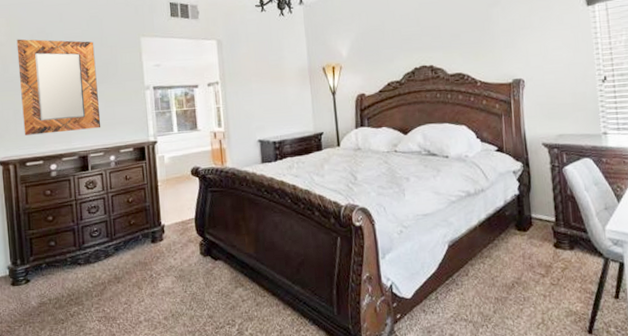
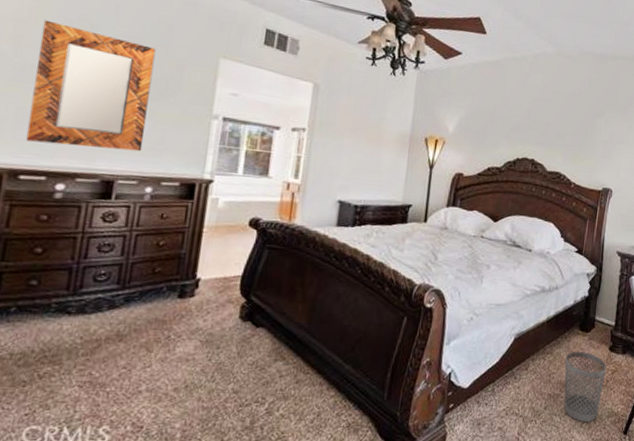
wastebasket: none [506,252,555,324] -> present [564,352,607,422]

